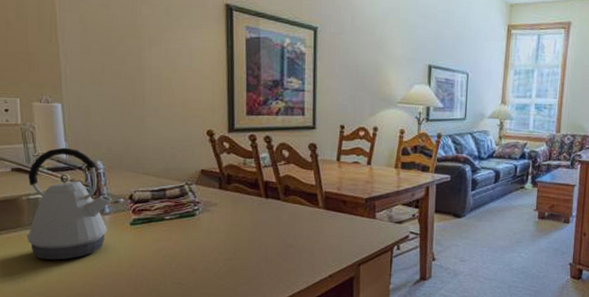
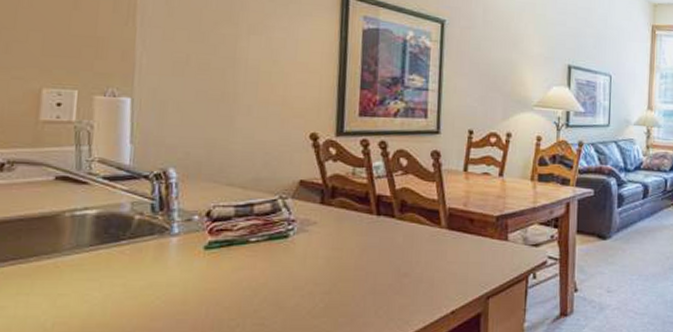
kettle: present [26,147,112,261] -> none [64,151,183,297]

